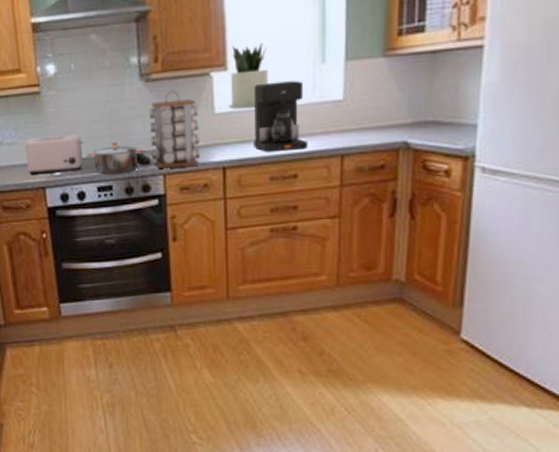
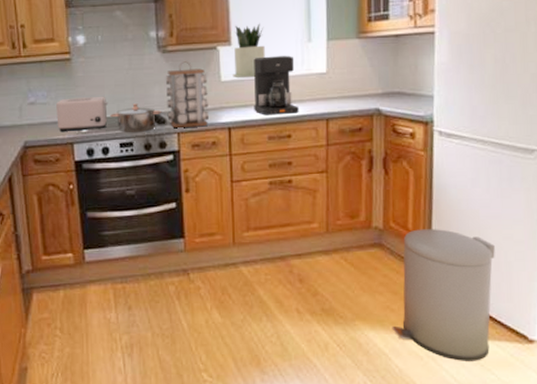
pedal bin: none [410,282,543,430] -> present [392,229,495,361]

